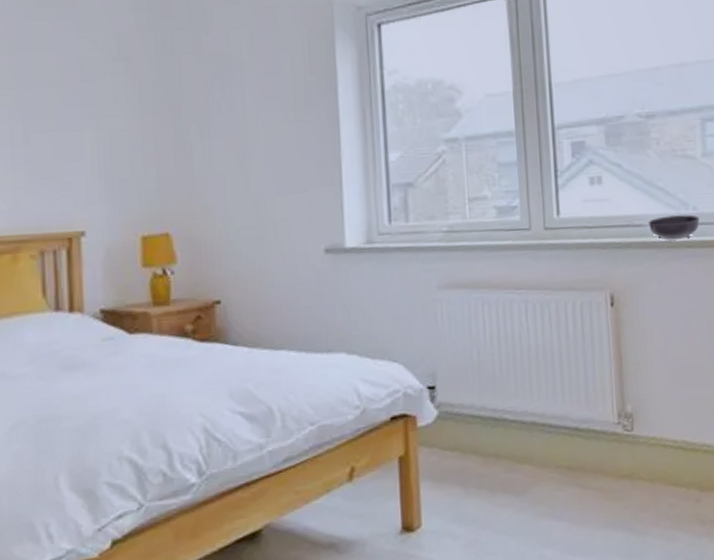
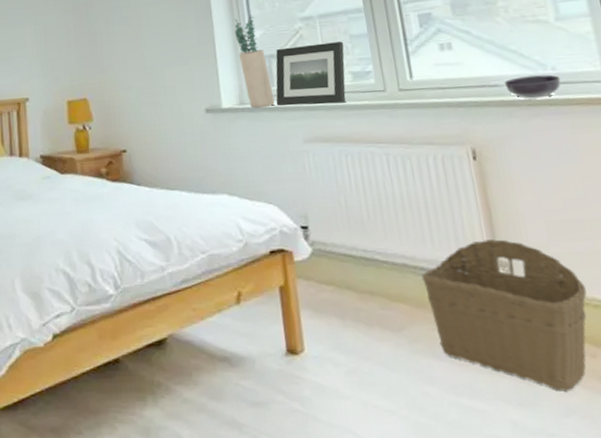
vase: none [366,132,408,249] -> present [234,15,275,109]
picture frame: none [409,170,491,246] -> present [275,42,346,106]
wicker basket: none [549,389,699,538] -> present [421,239,587,390]

